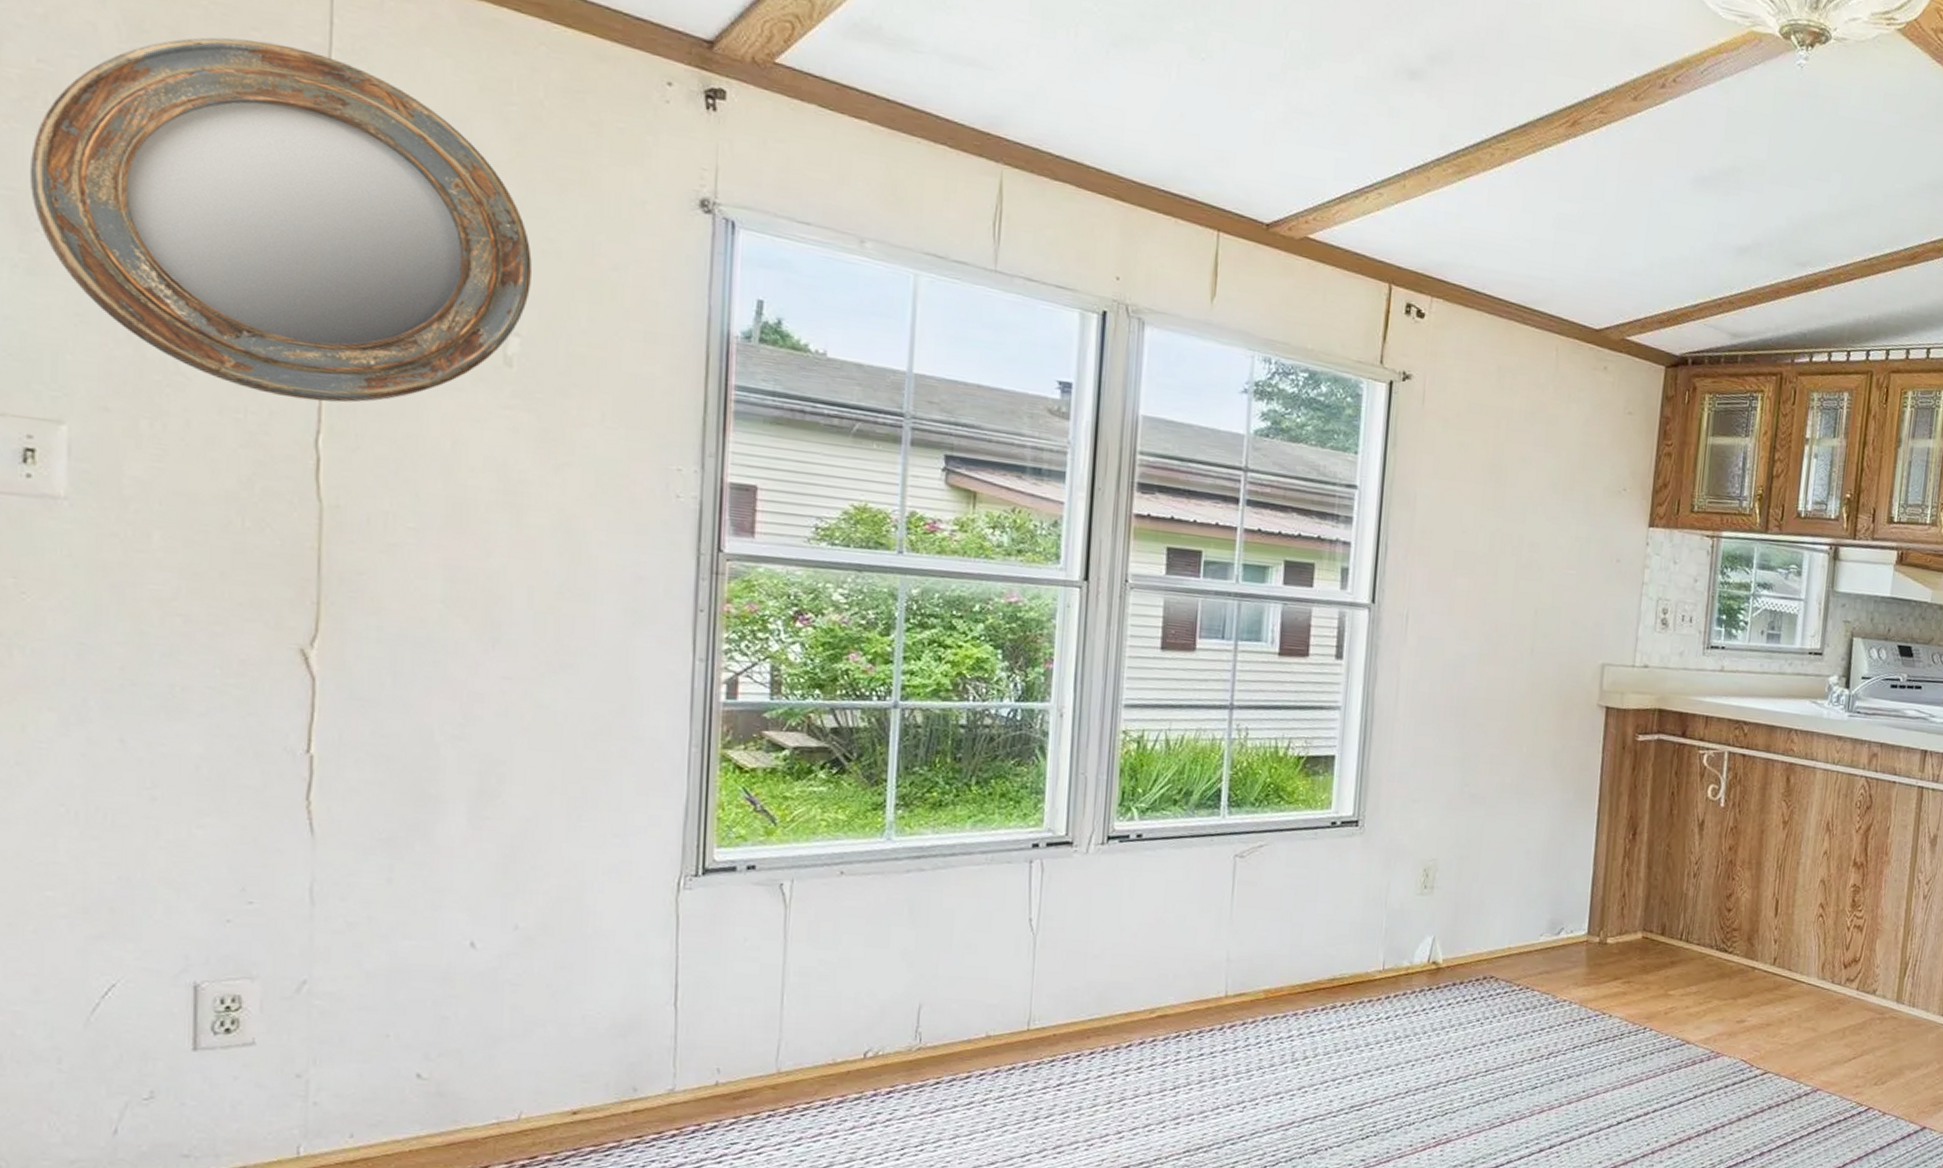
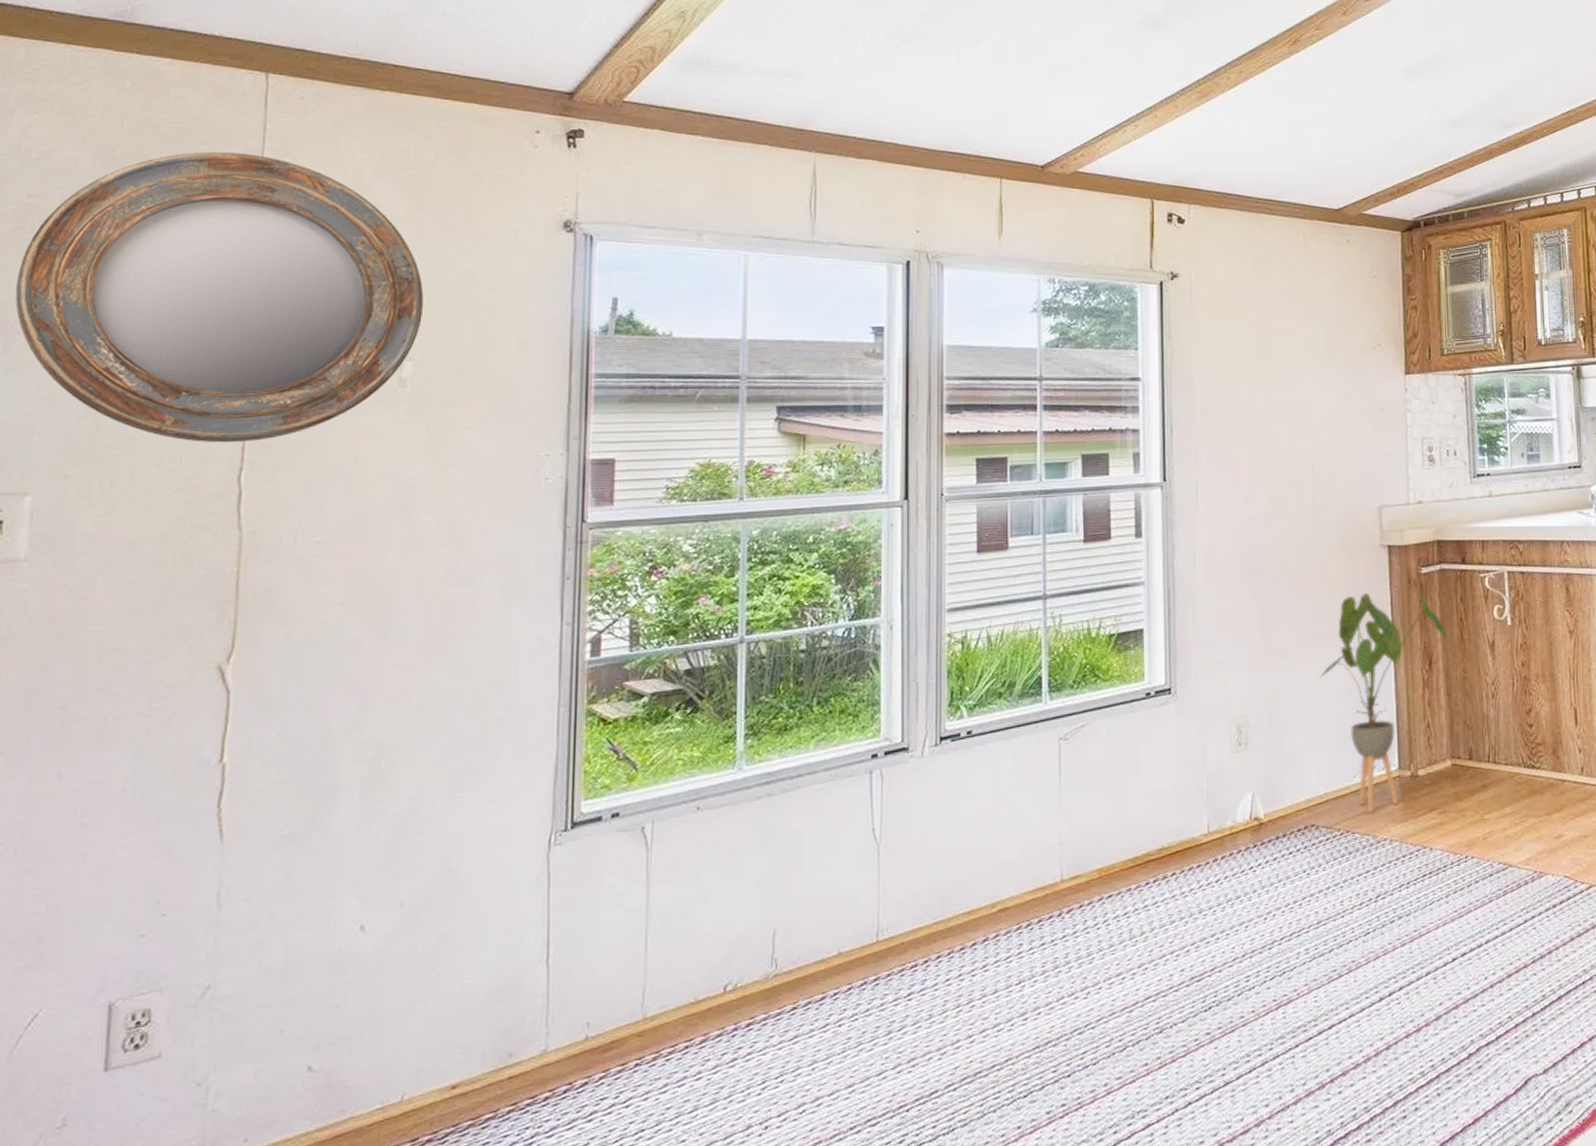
house plant: none [1514,752,1658,973] -> present [1317,592,1450,813]

